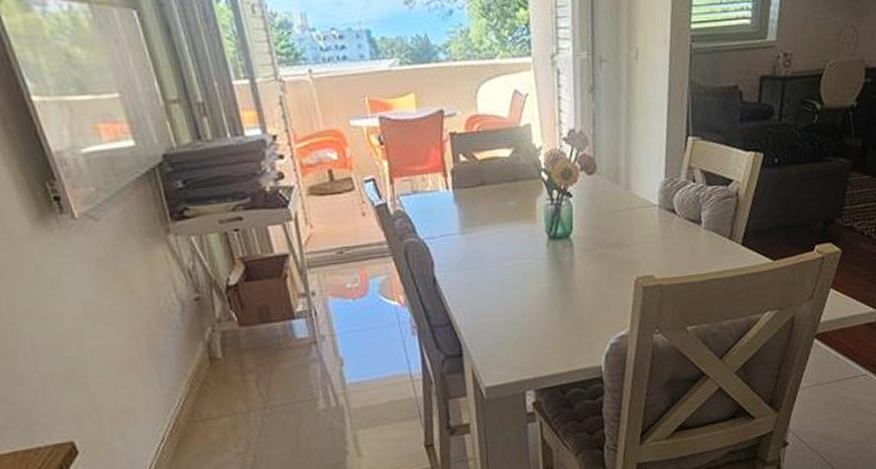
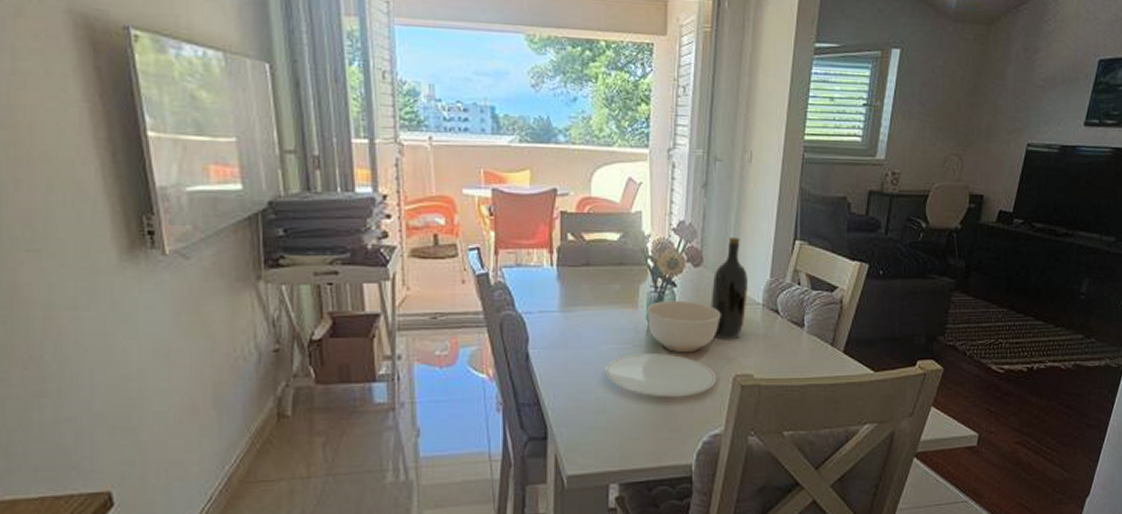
plate: none [510,263,619,307] -> present [605,353,717,398]
bowl: none [546,210,619,262] -> present [648,301,721,353]
wine bottle: none [607,140,644,244] -> present [710,238,748,339]

